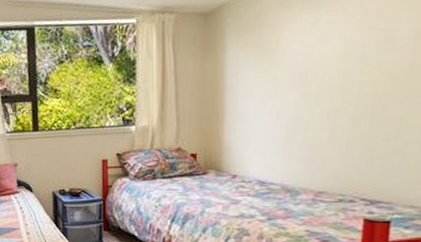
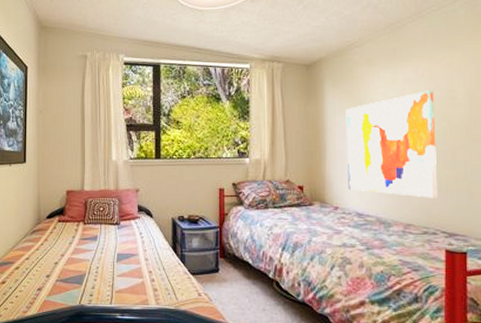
wall art: none [249,32,367,162] -> present [346,90,439,198]

